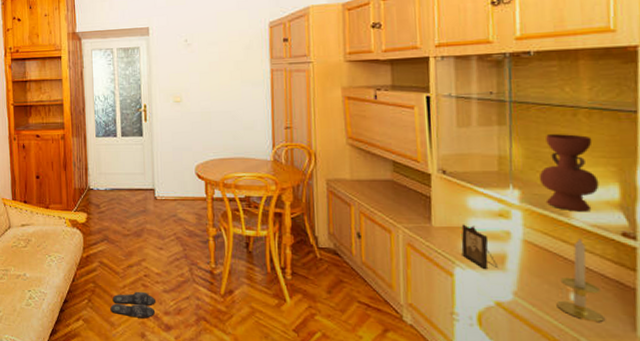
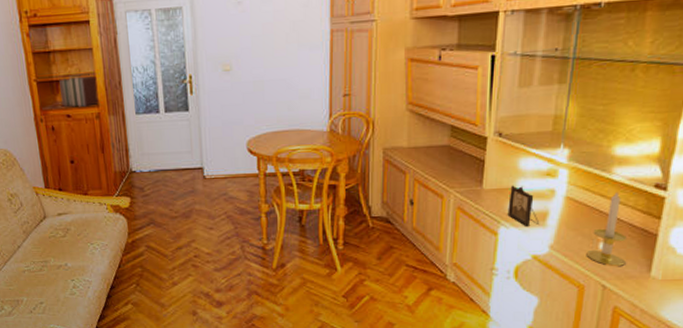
books: none [32,100,65,129] -> present [59,73,99,108]
slippers: present [110,291,155,319] -> none [160,272,206,297]
decorative vase: present [538,134,600,212] -> none [589,90,645,167]

